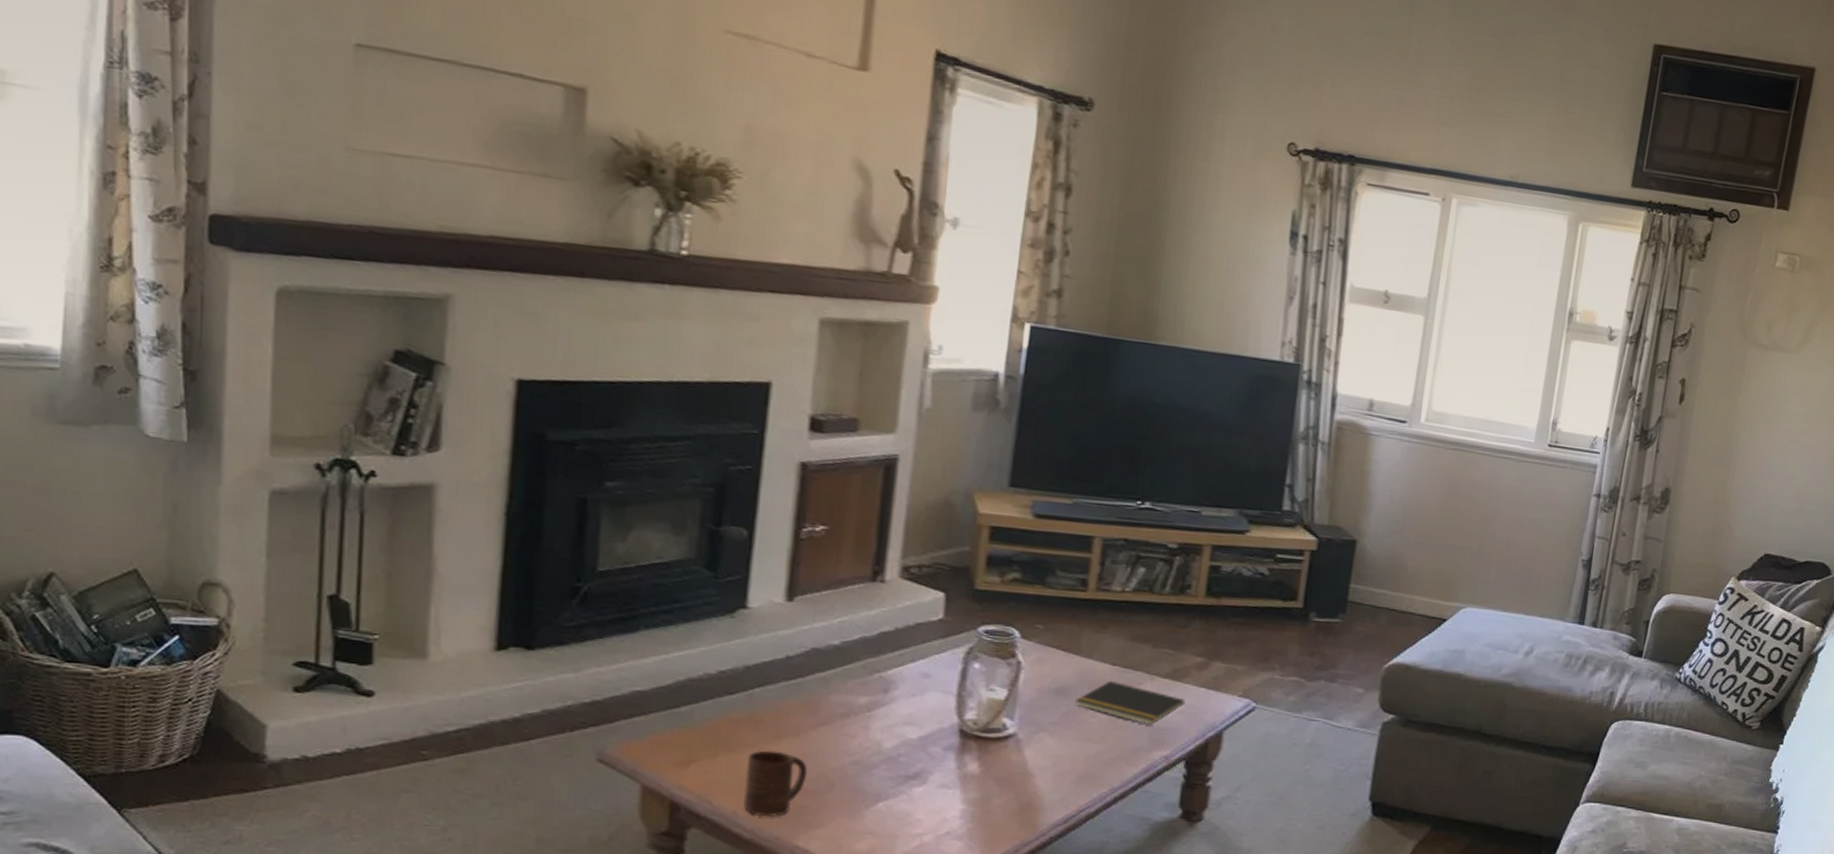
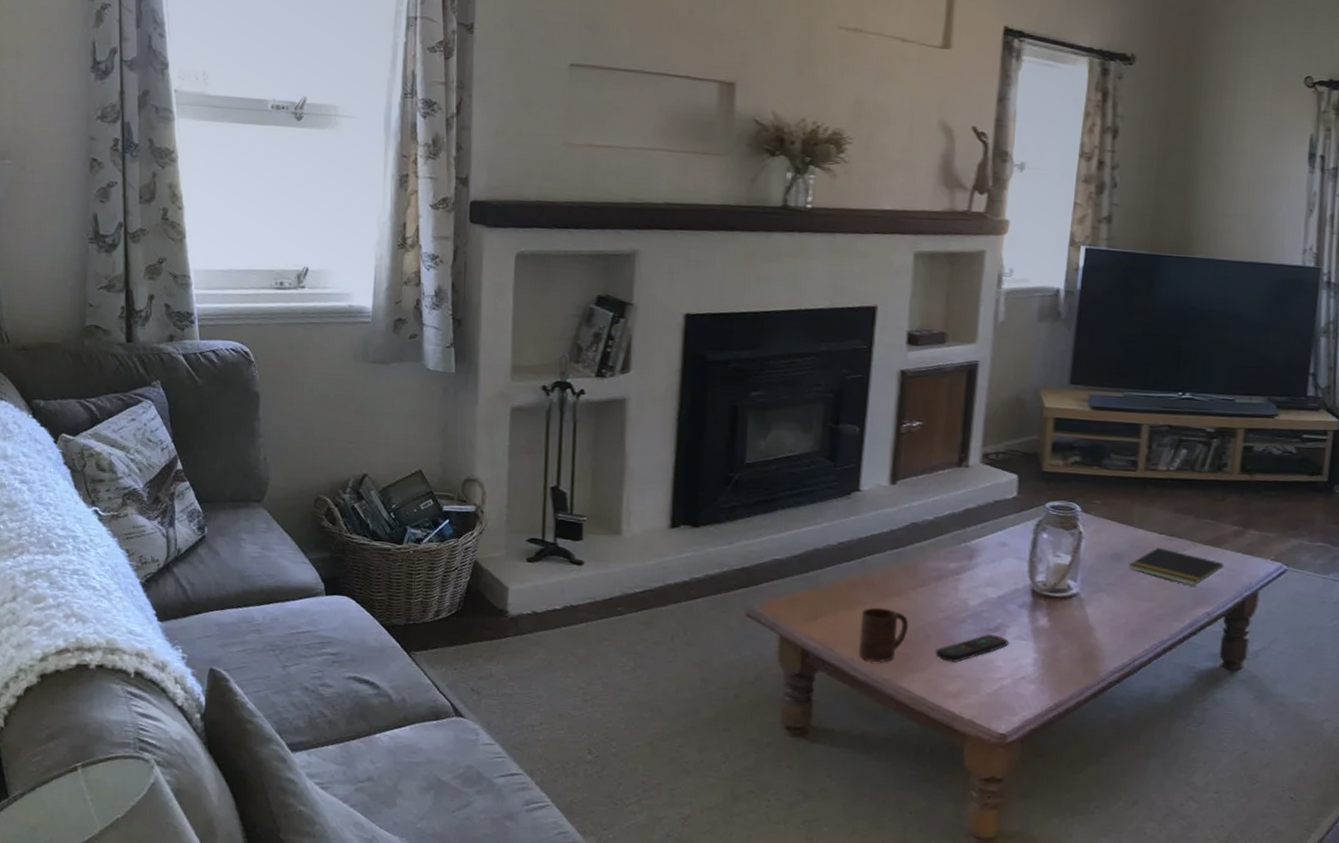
remote control: none [839,782,931,816] -> present [934,634,1009,662]

